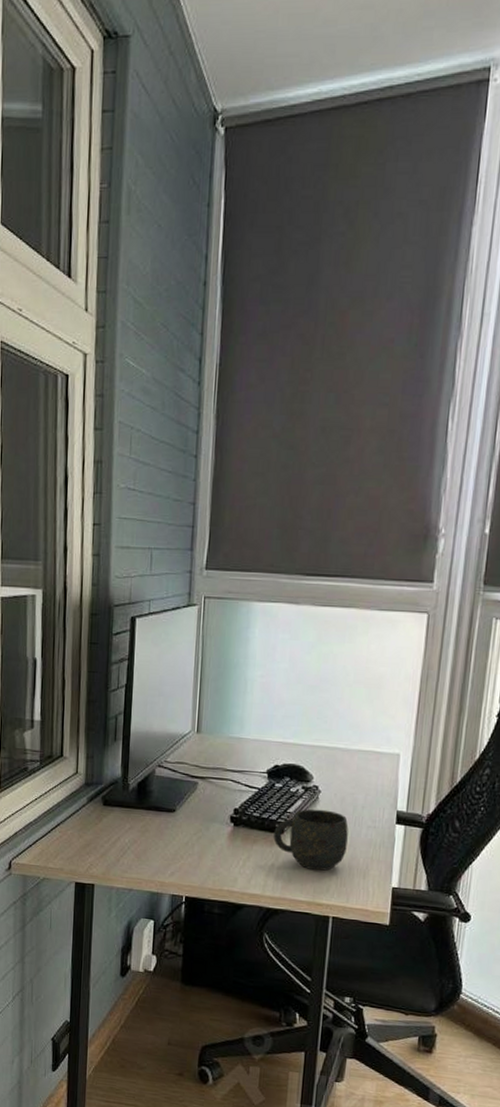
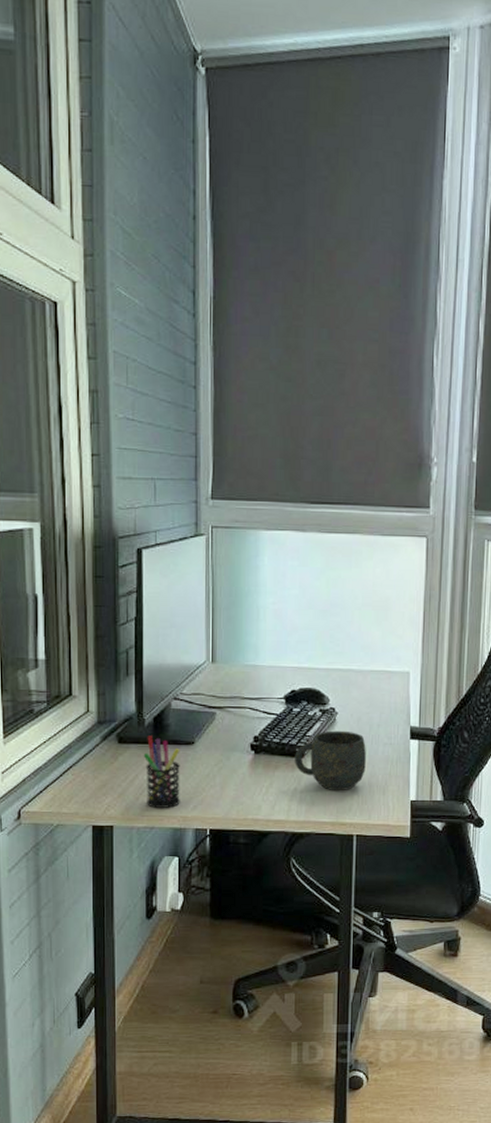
pen holder: none [126,800,162,872] -> present [143,736,180,808]

